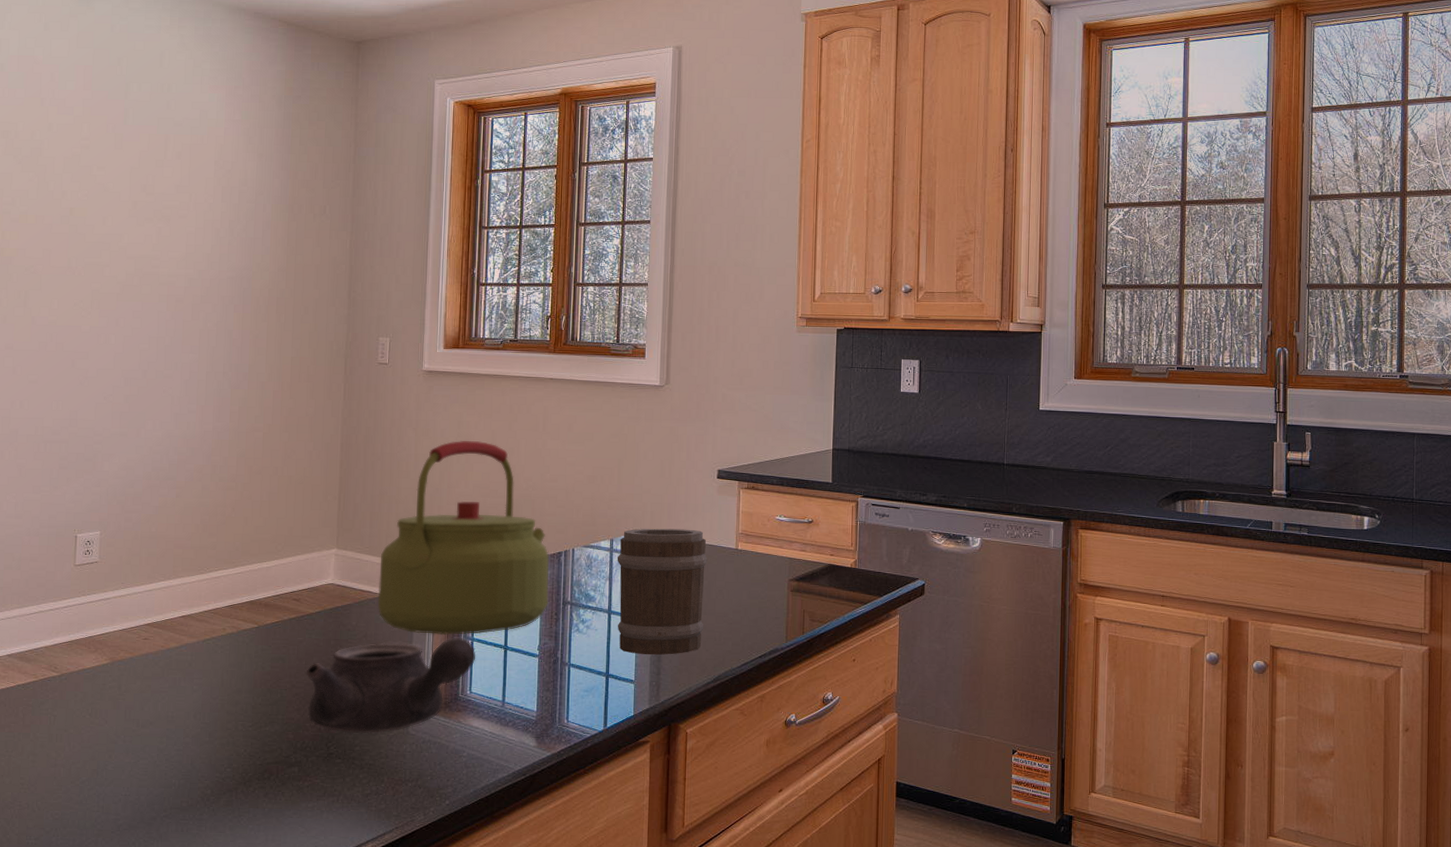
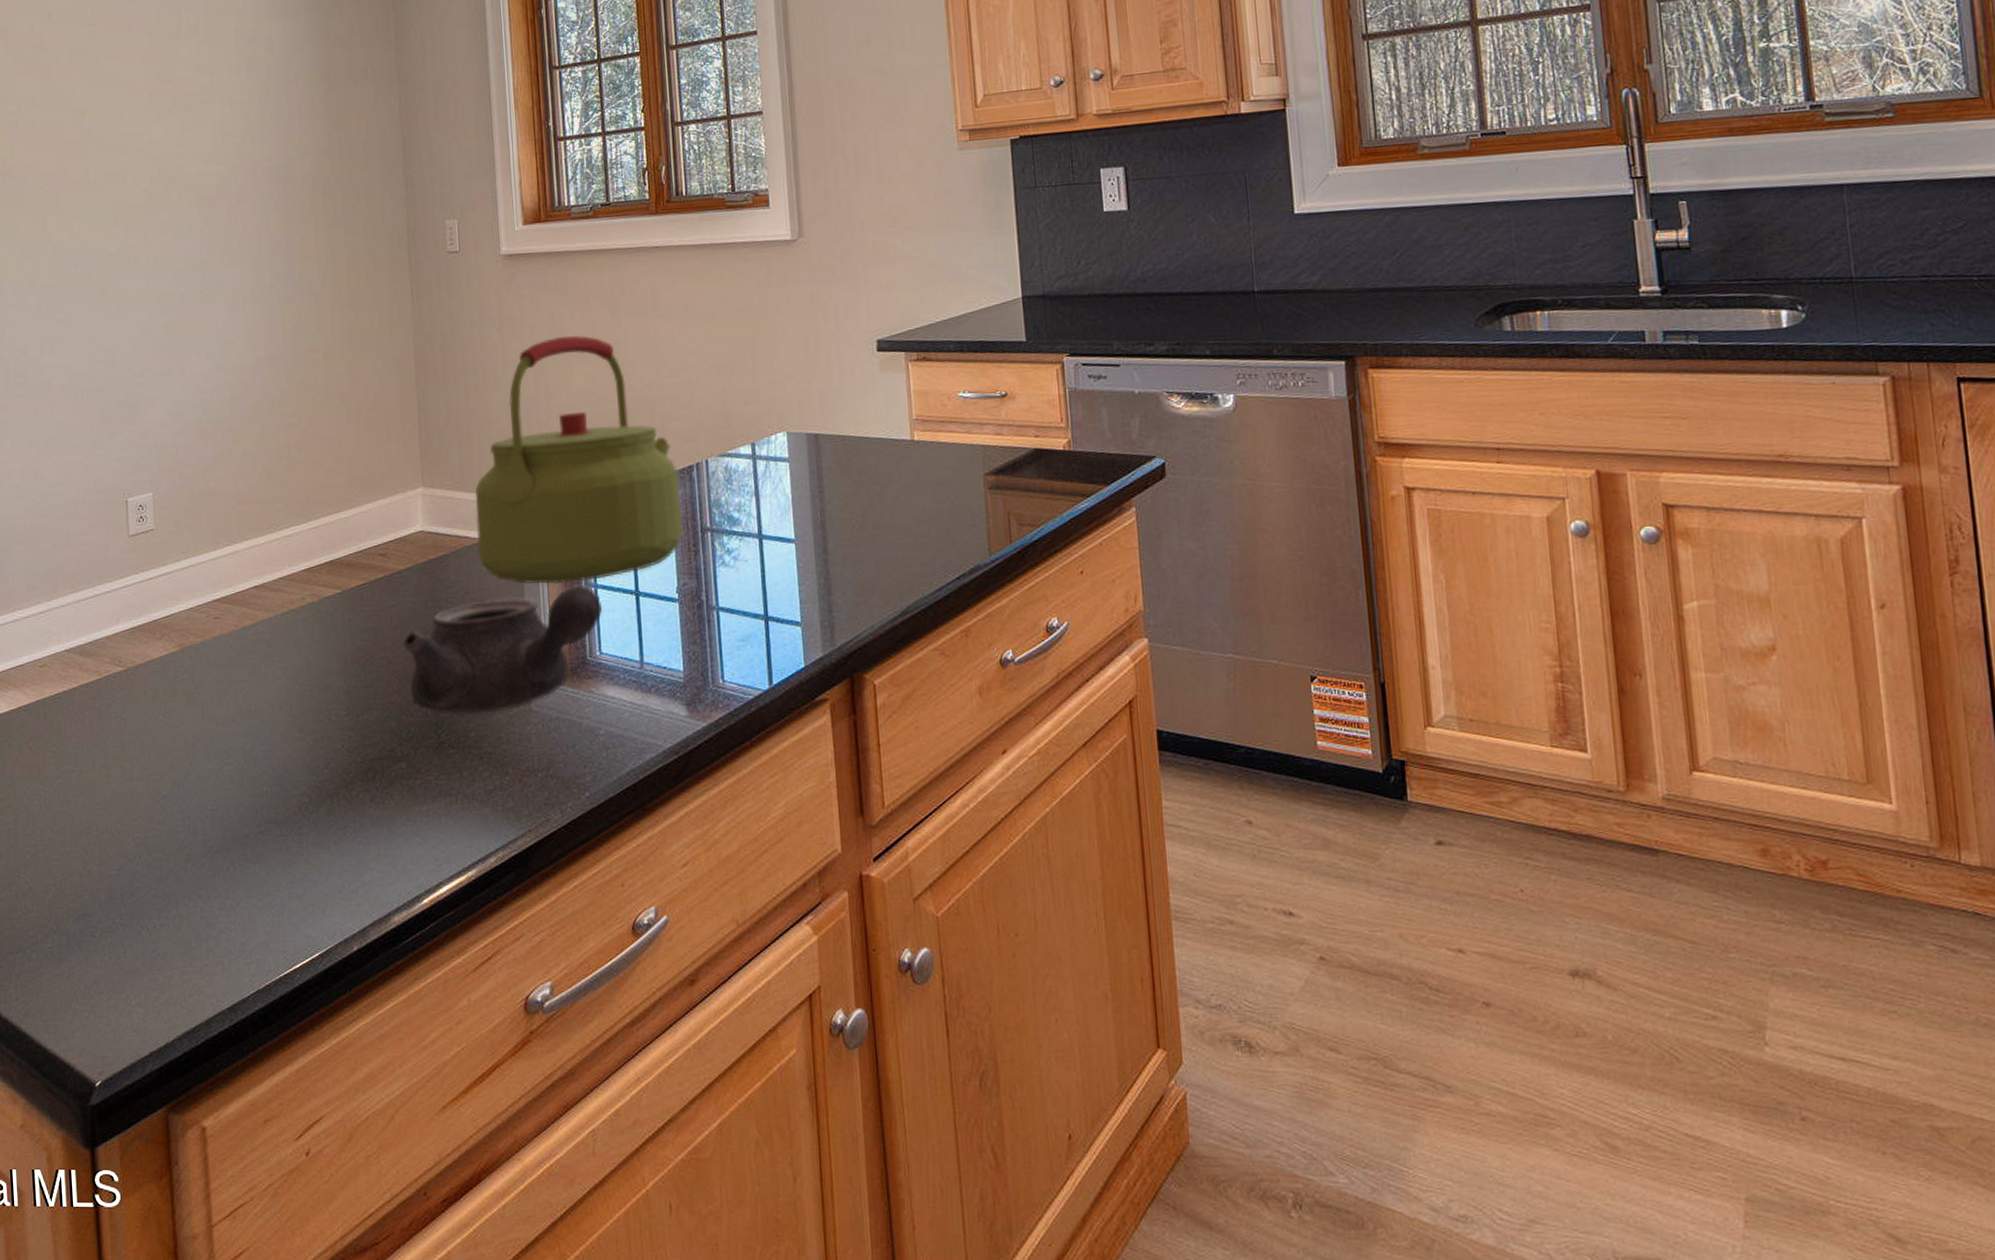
barrel: present [617,528,707,655] -> none [762,420,882,588]

